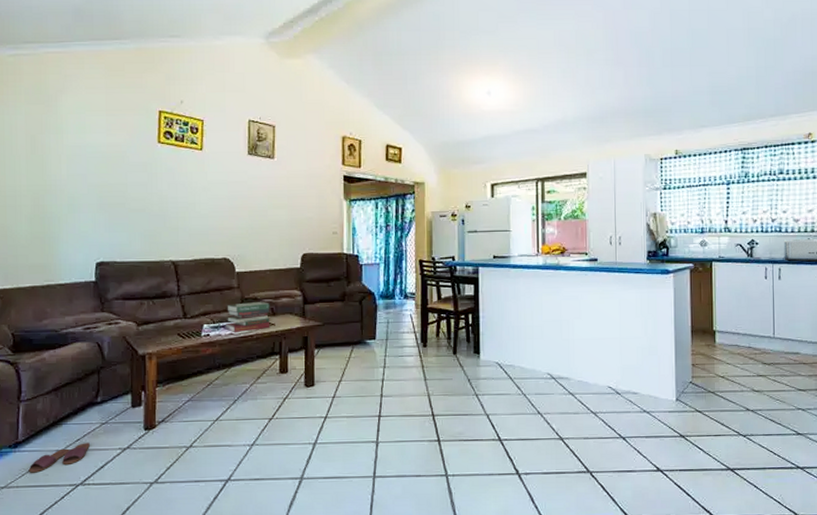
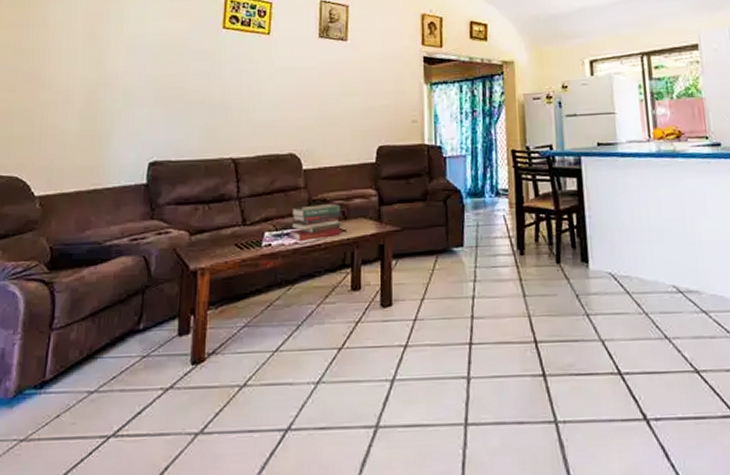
slippers: present [28,443,90,473] -> none [53,381,127,421]

